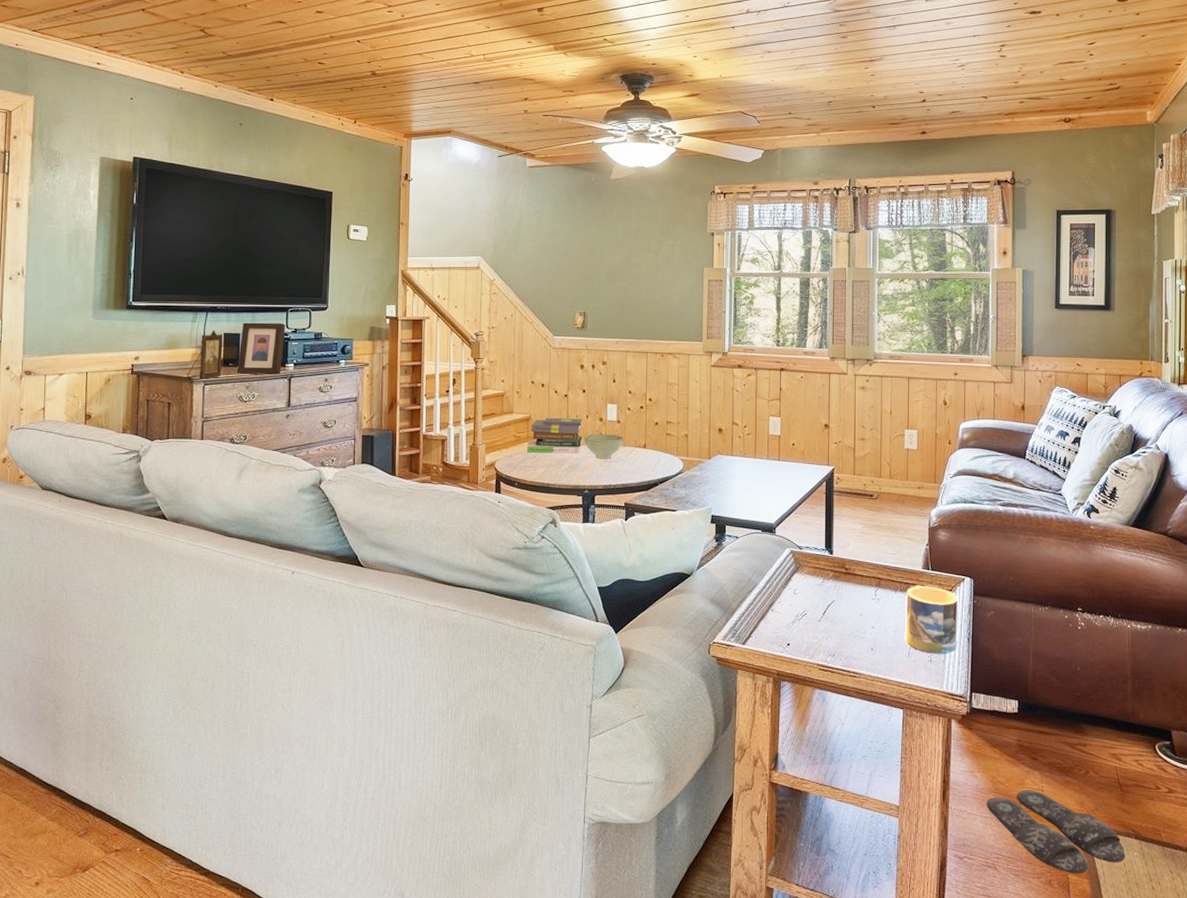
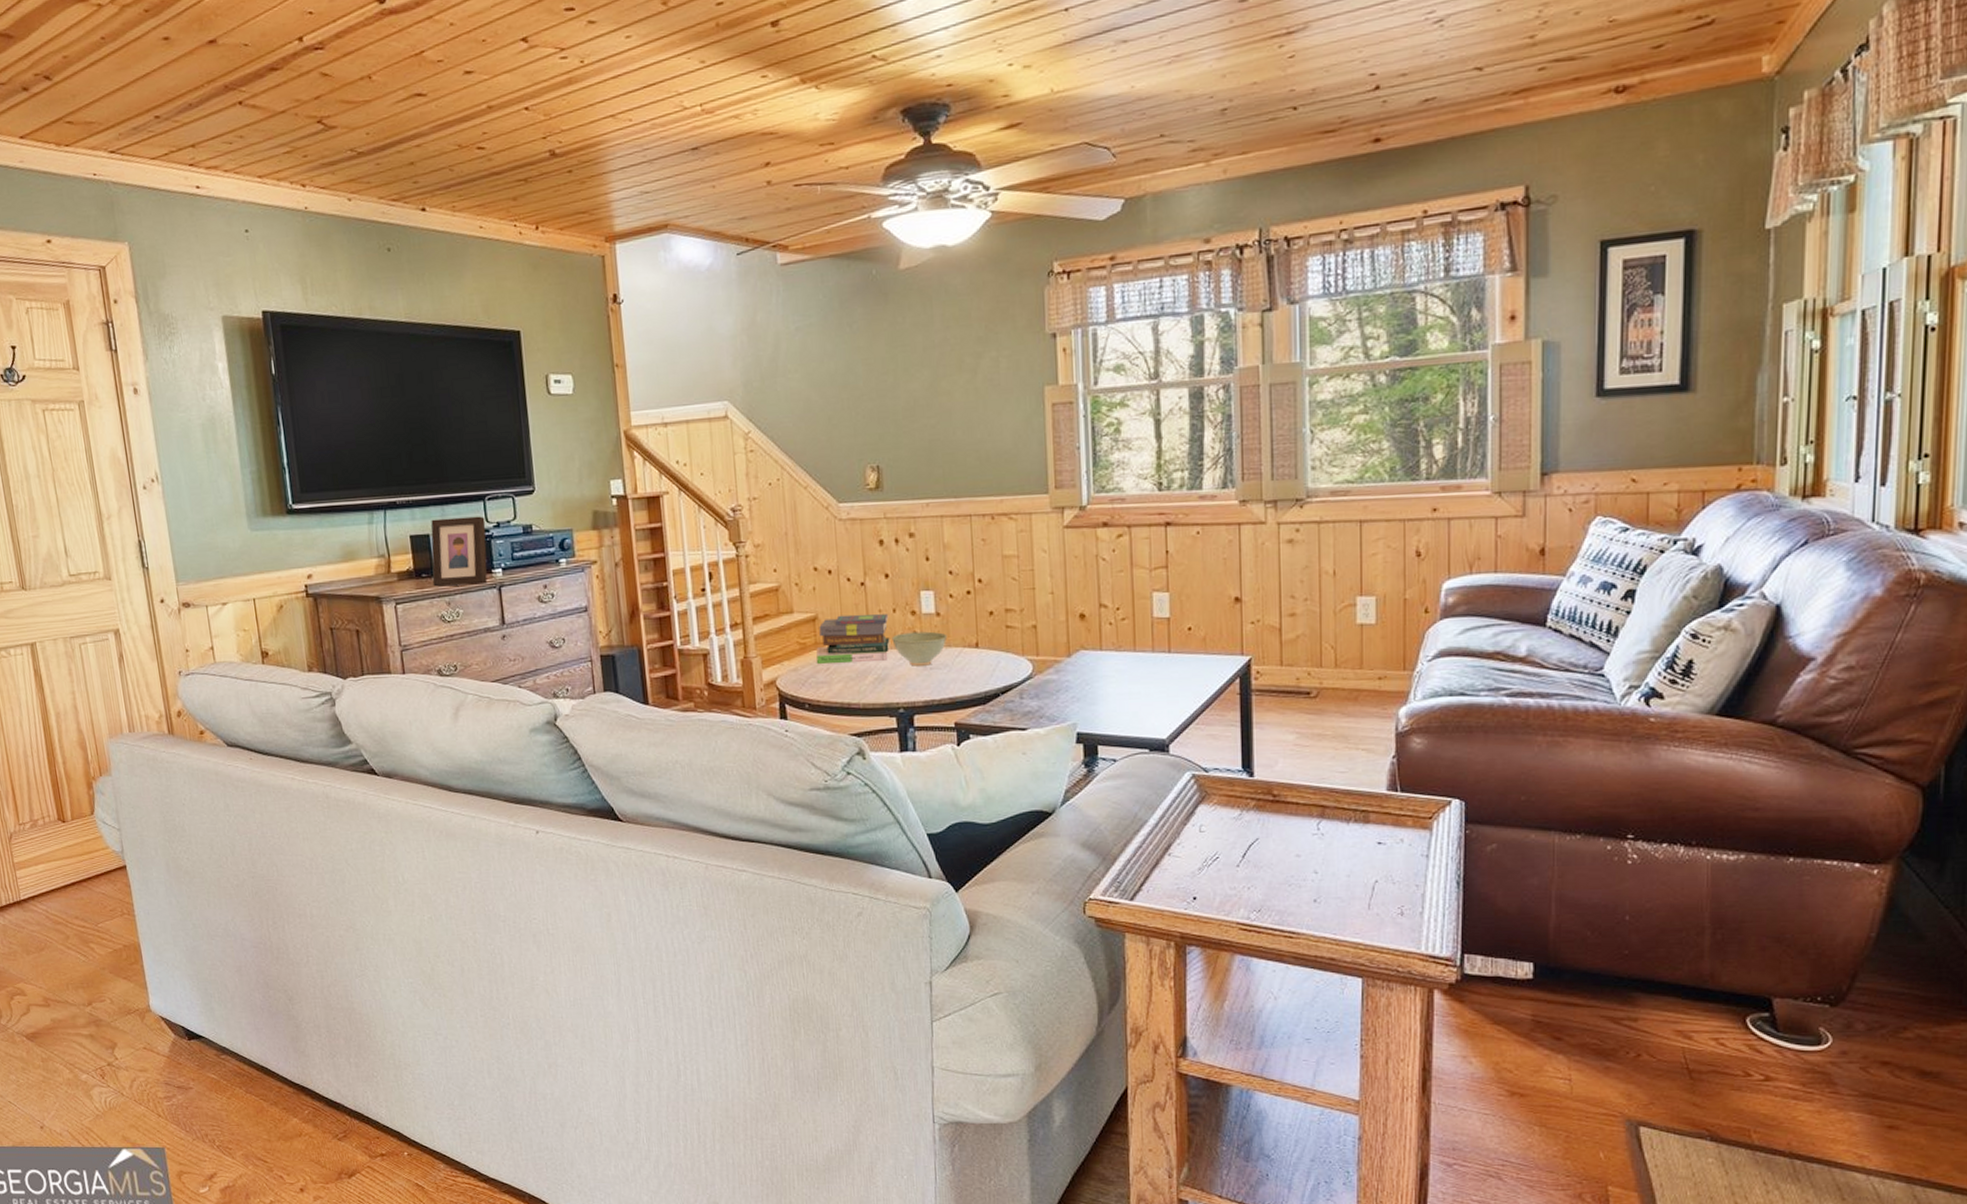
photo frame: present [186,329,223,379] -> none [373,532,414,597]
mug: present [905,585,958,654] -> none [1363,812,1441,904]
slippers: present [986,789,1125,874] -> none [1486,1078,1695,1185]

